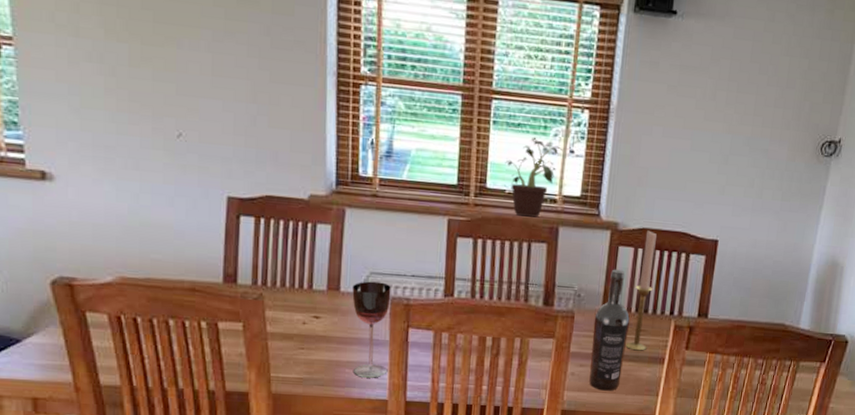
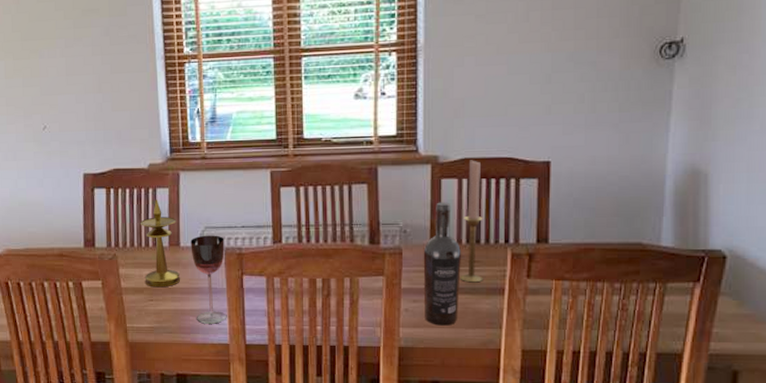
candlestick: none [294,236,338,335] -> present [140,199,180,288]
potted plant: present [505,137,563,217] -> none [319,85,374,161]

